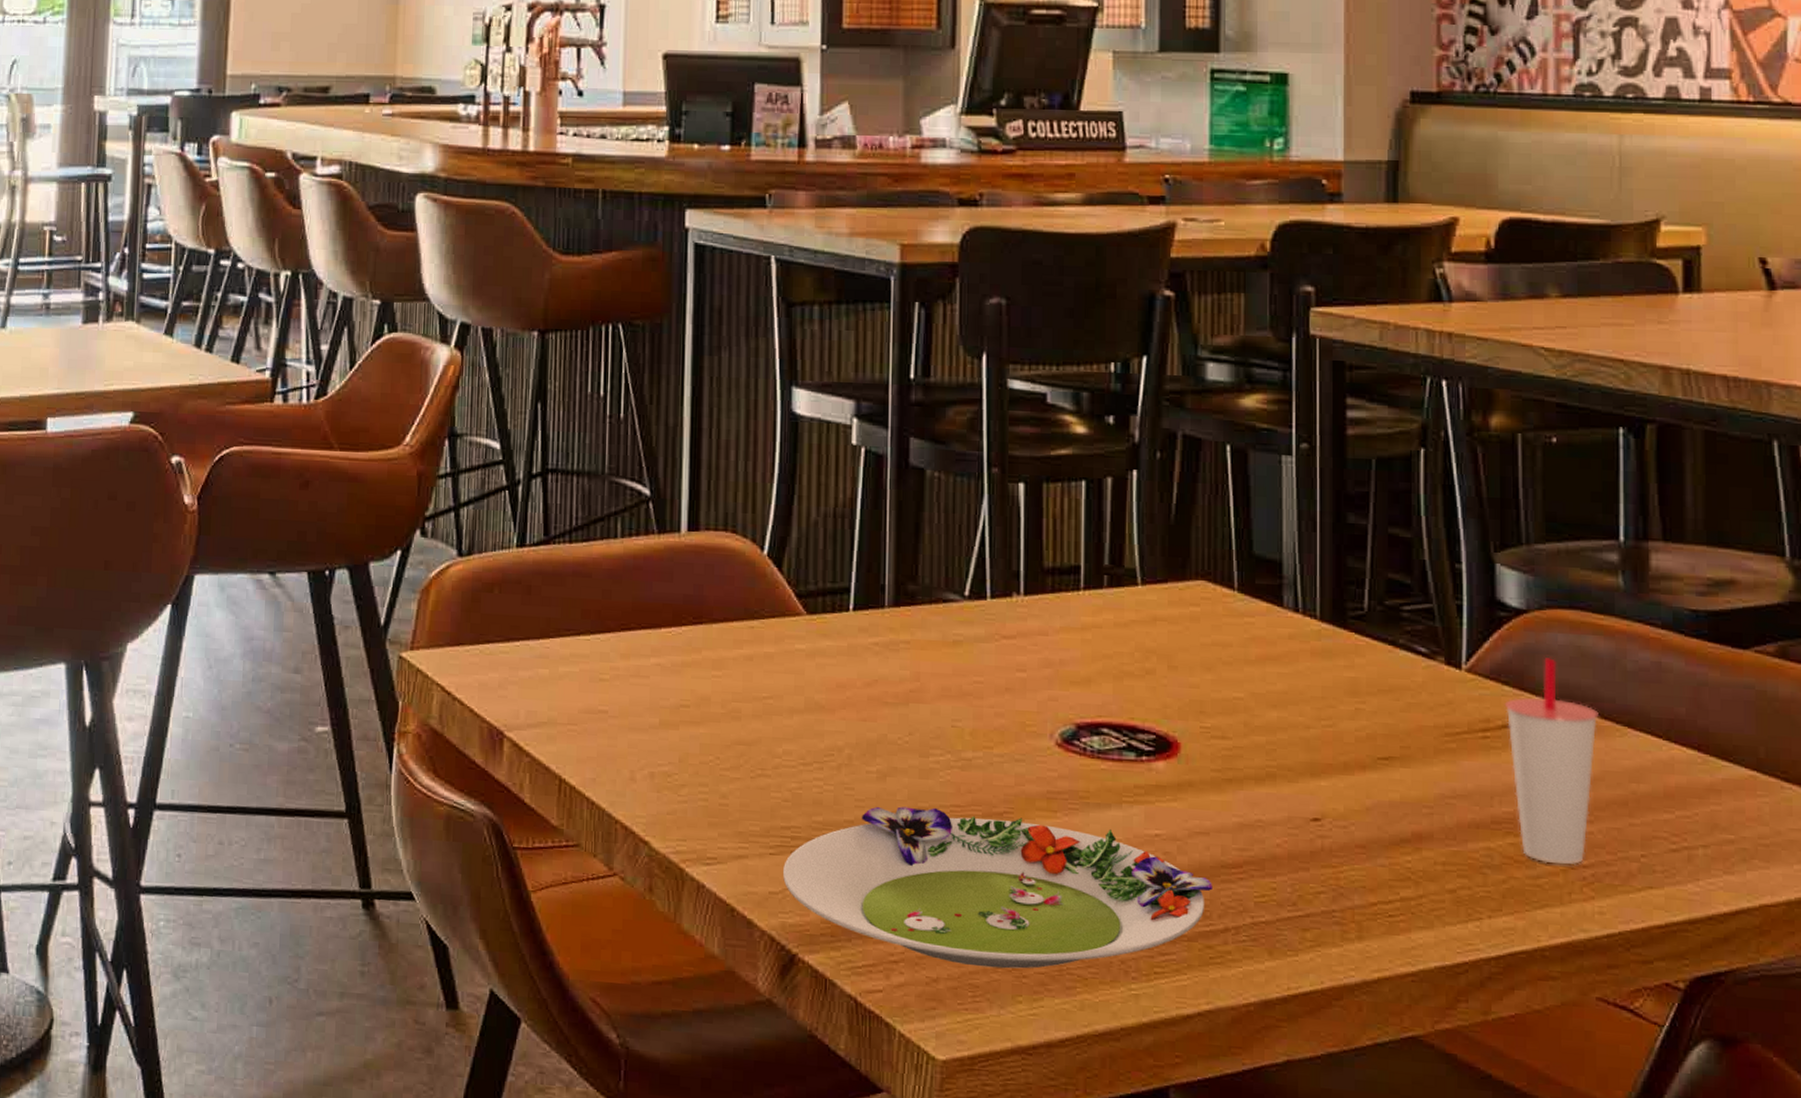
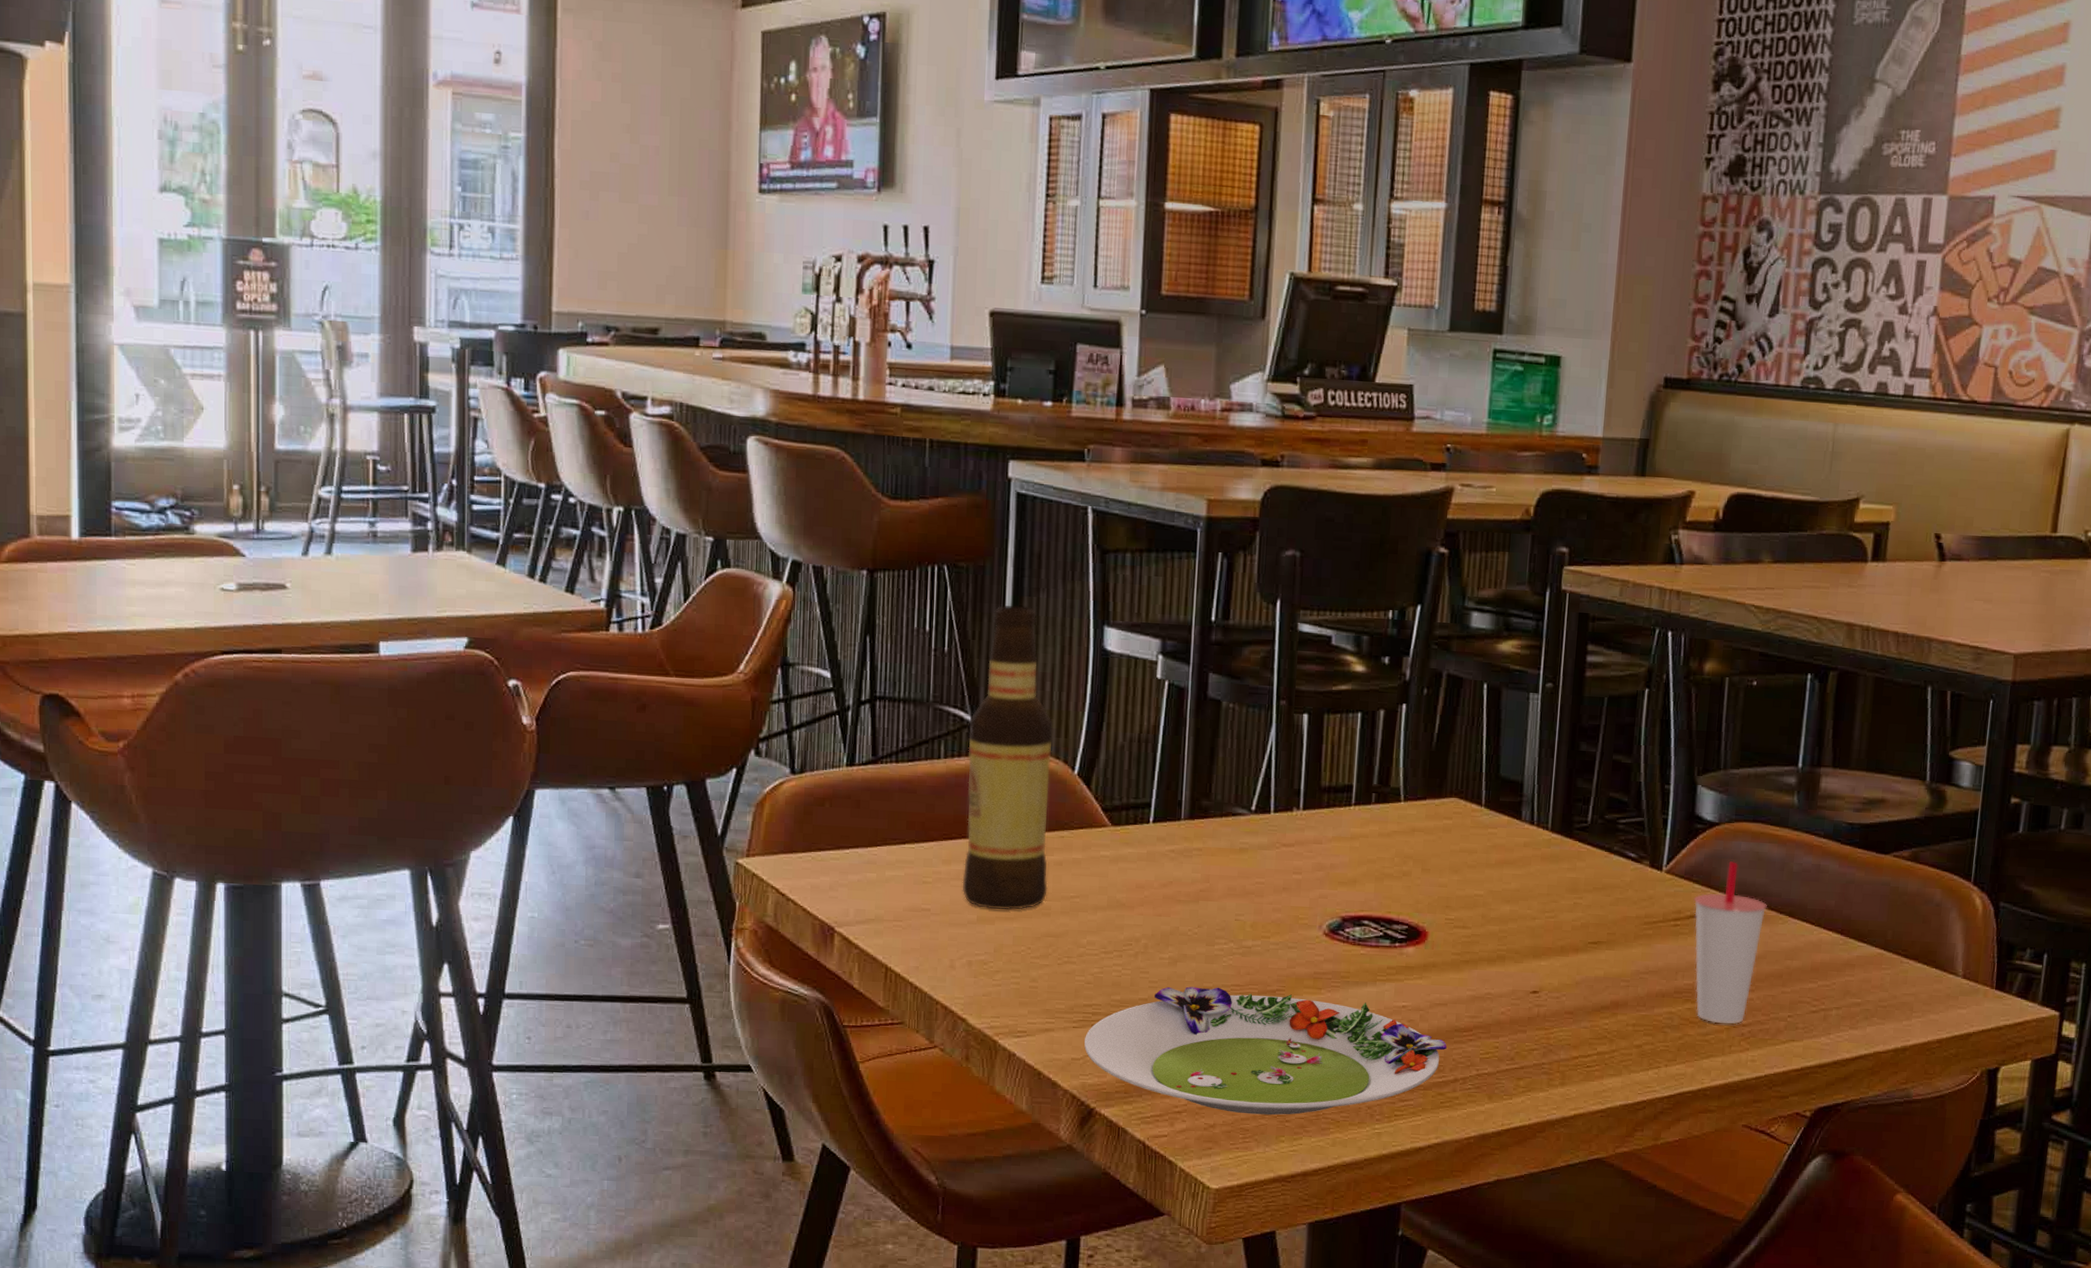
bottle: none [642,365,739,713] -> present [962,604,1053,911]

